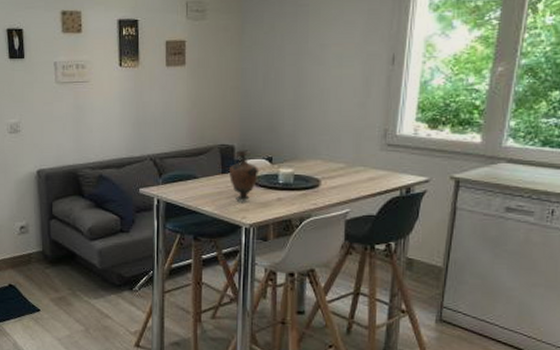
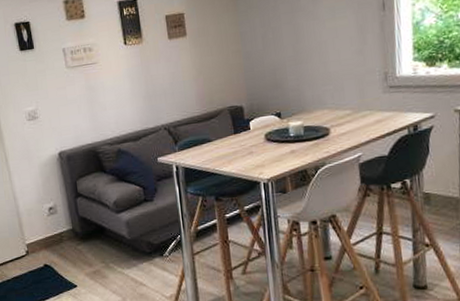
vase: present [228,150,260,204] -> none [240,108,270,160]

